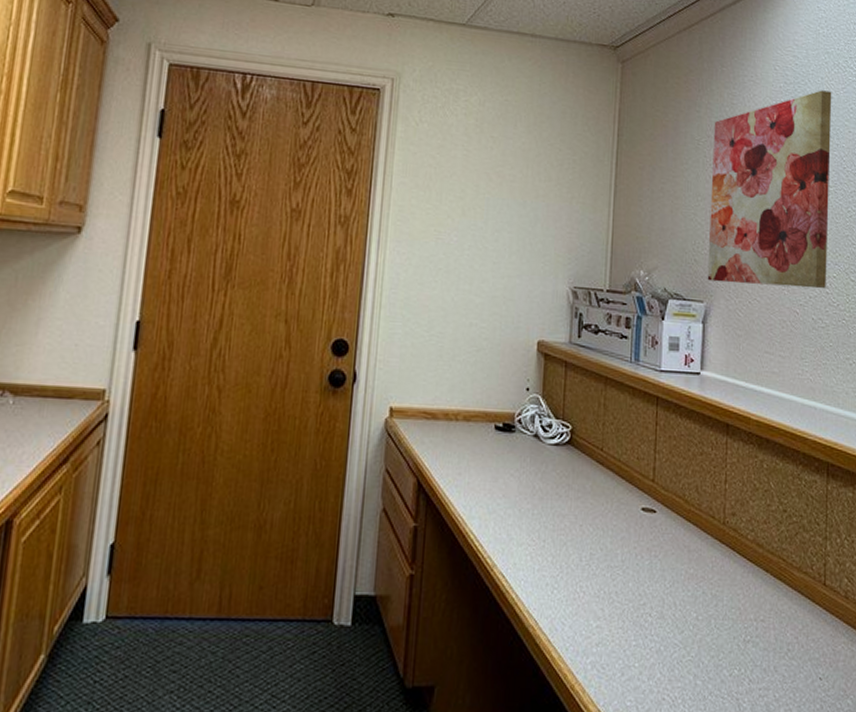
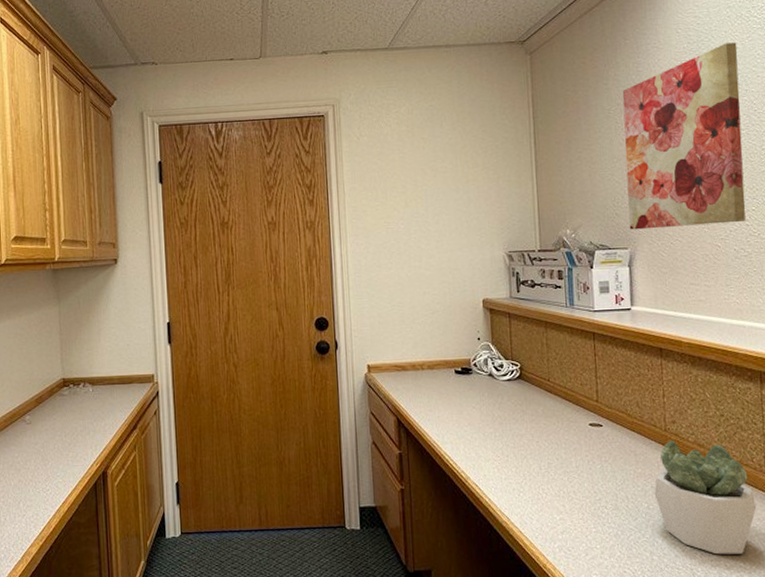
succulent plant: none [705,537,813,682] -> present [654,440,757,555]

